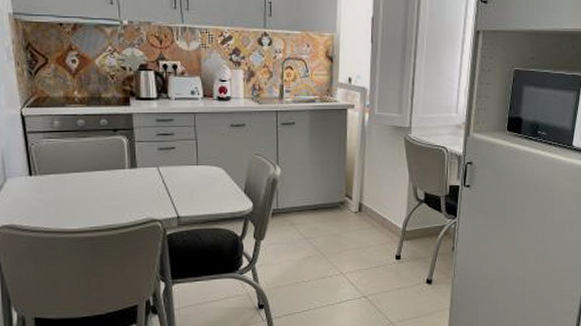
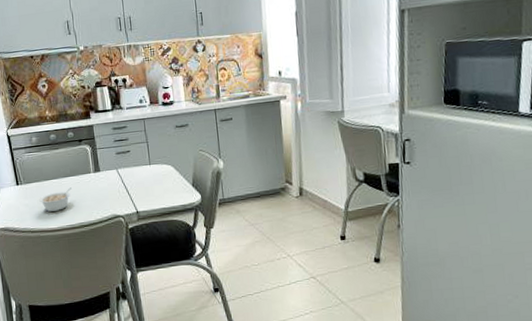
legume: none [57,183,100,210] -> present [39,187,72,212]

